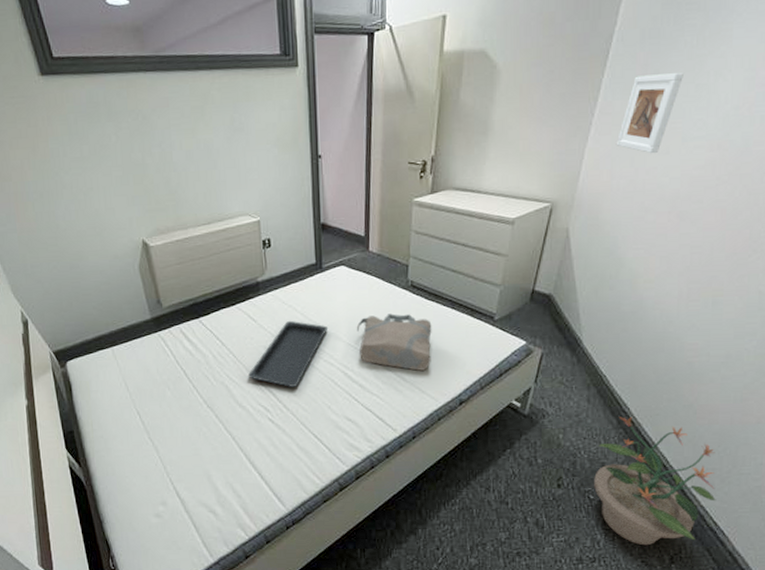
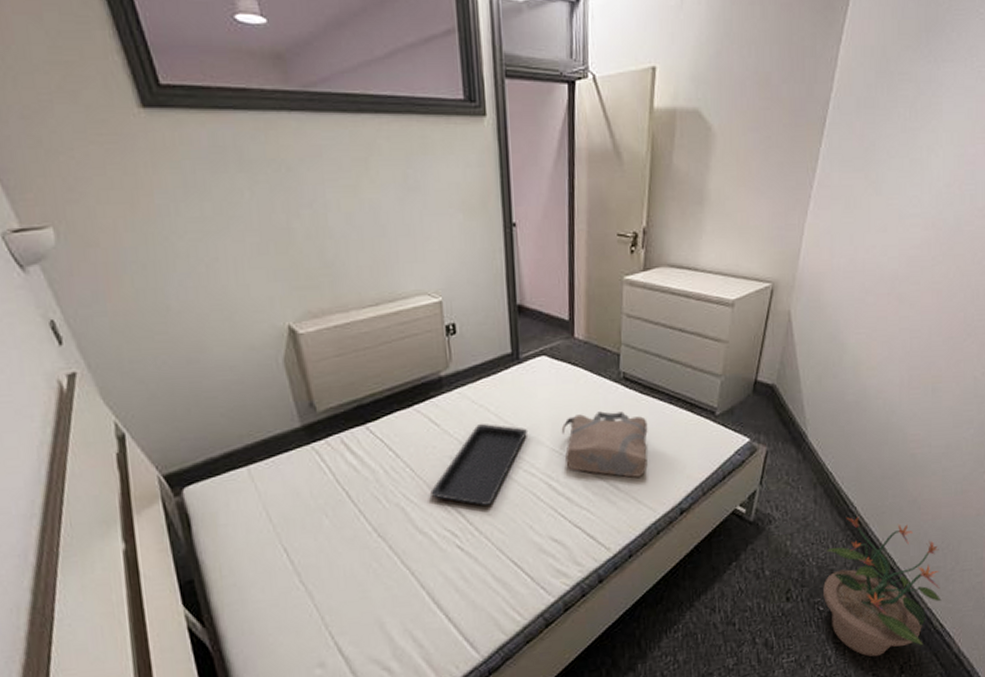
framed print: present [616,73,683,154] -> none [835,146,898,232]

